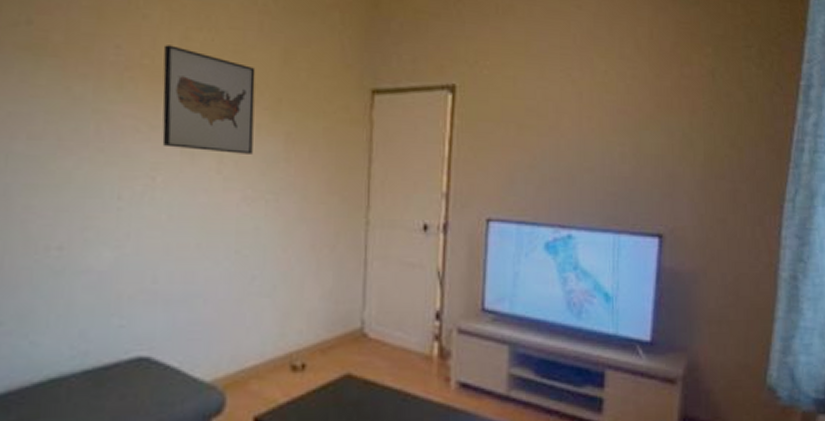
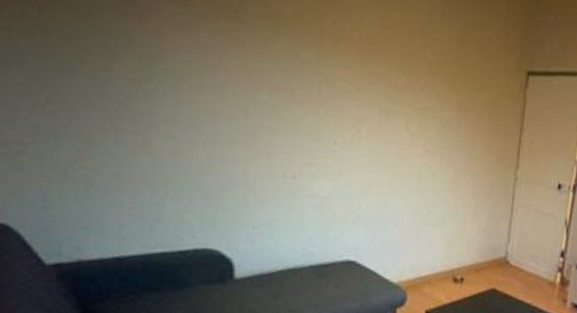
wall art: present [162,45,256,154] -> none [366,22,438,117]

